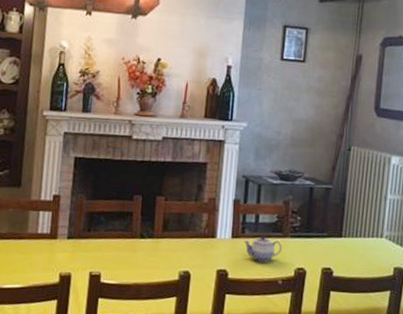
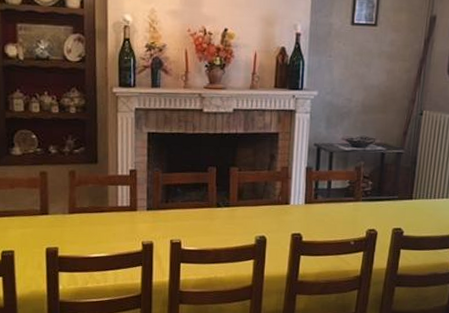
teapot: present [244,235,283,263] -> none [317,200,355,225]

